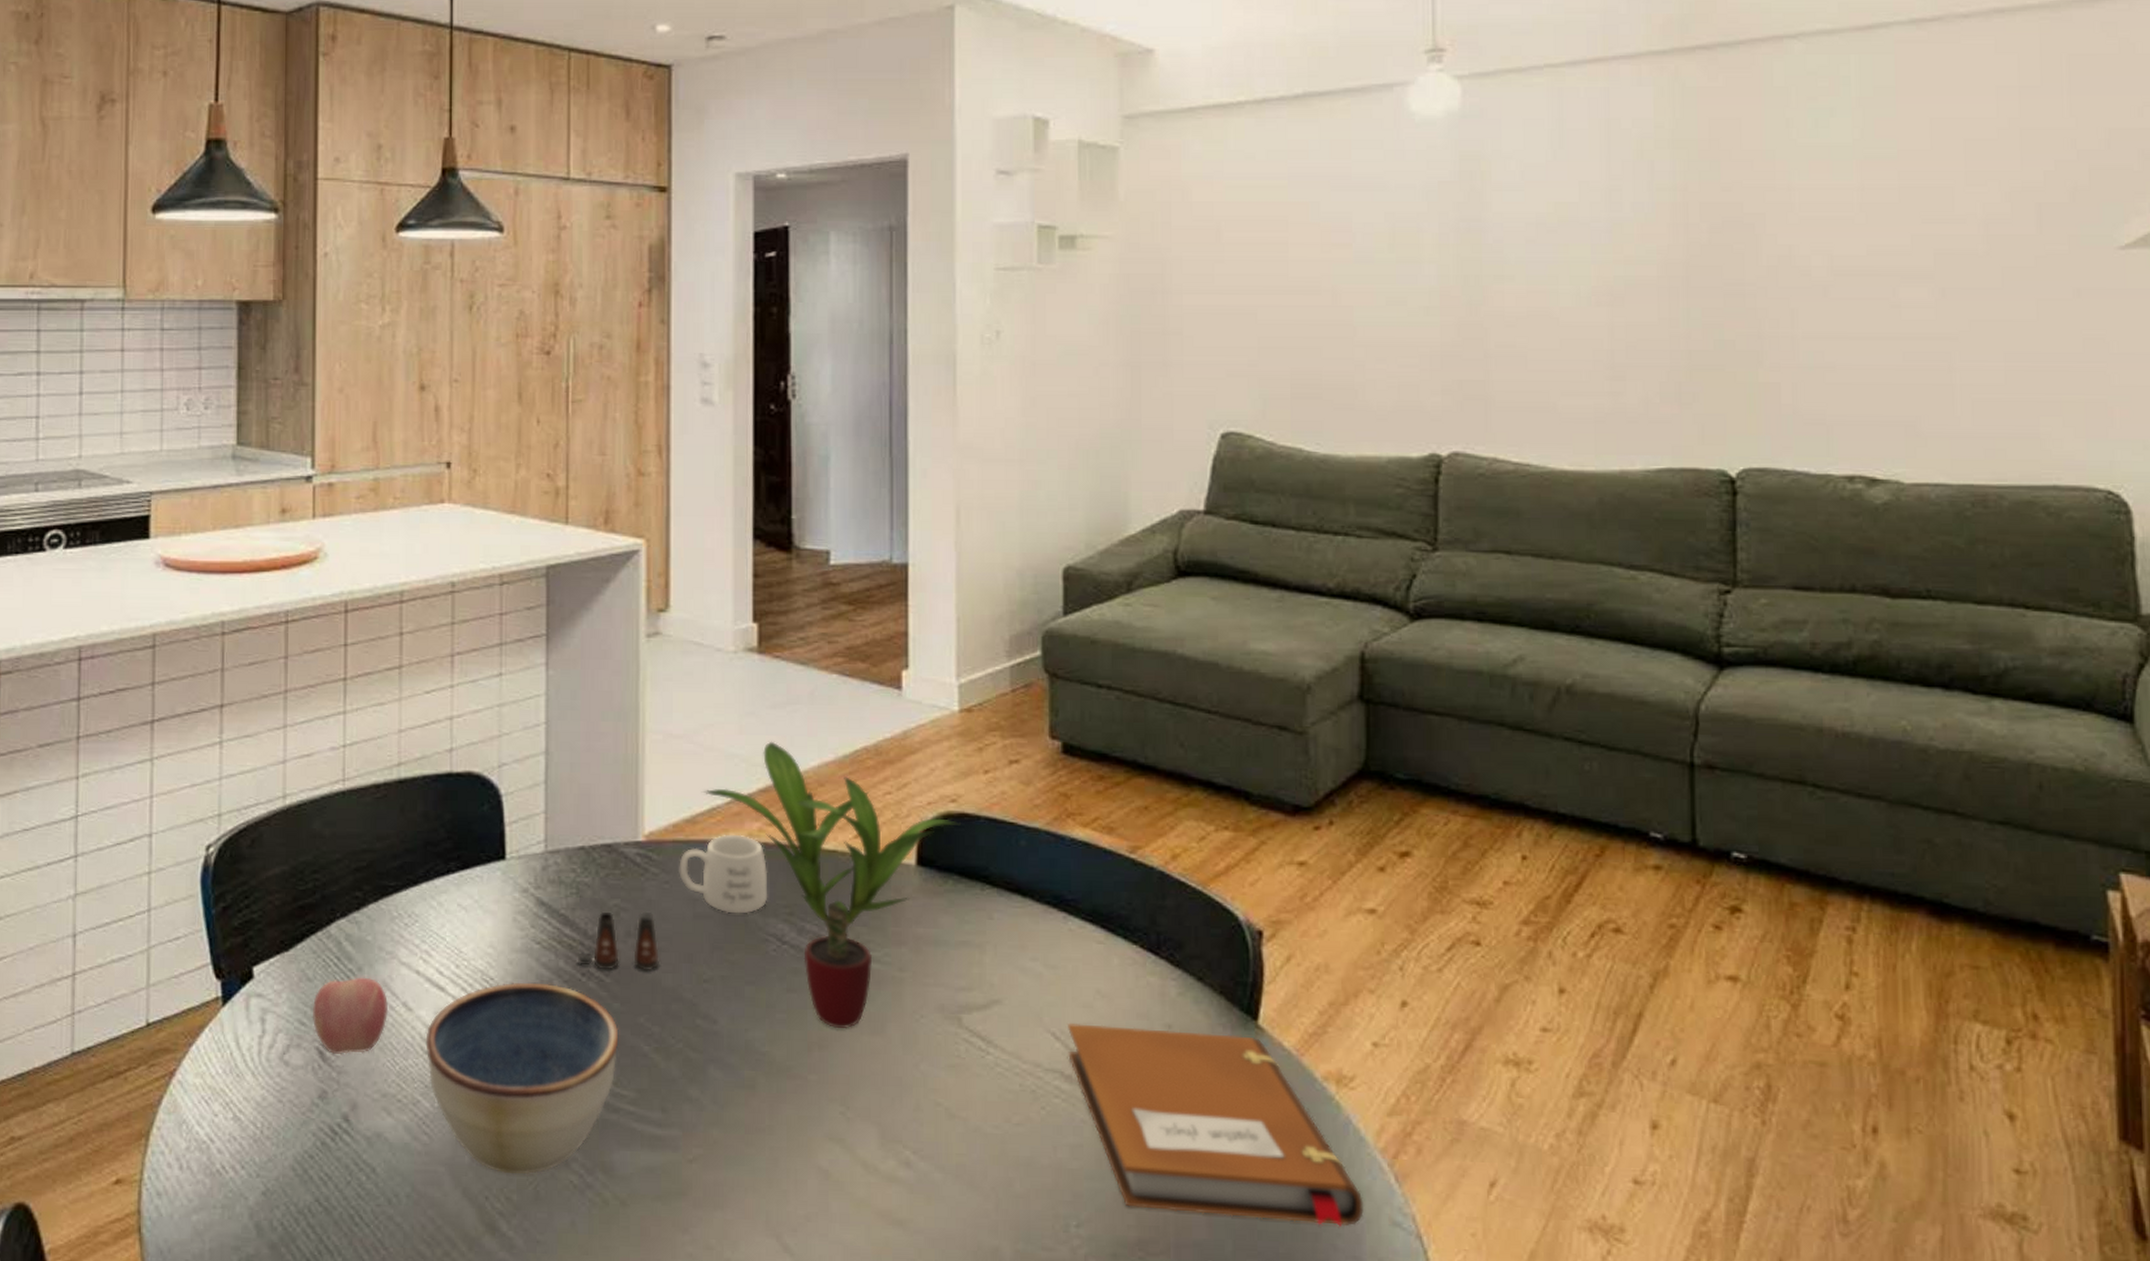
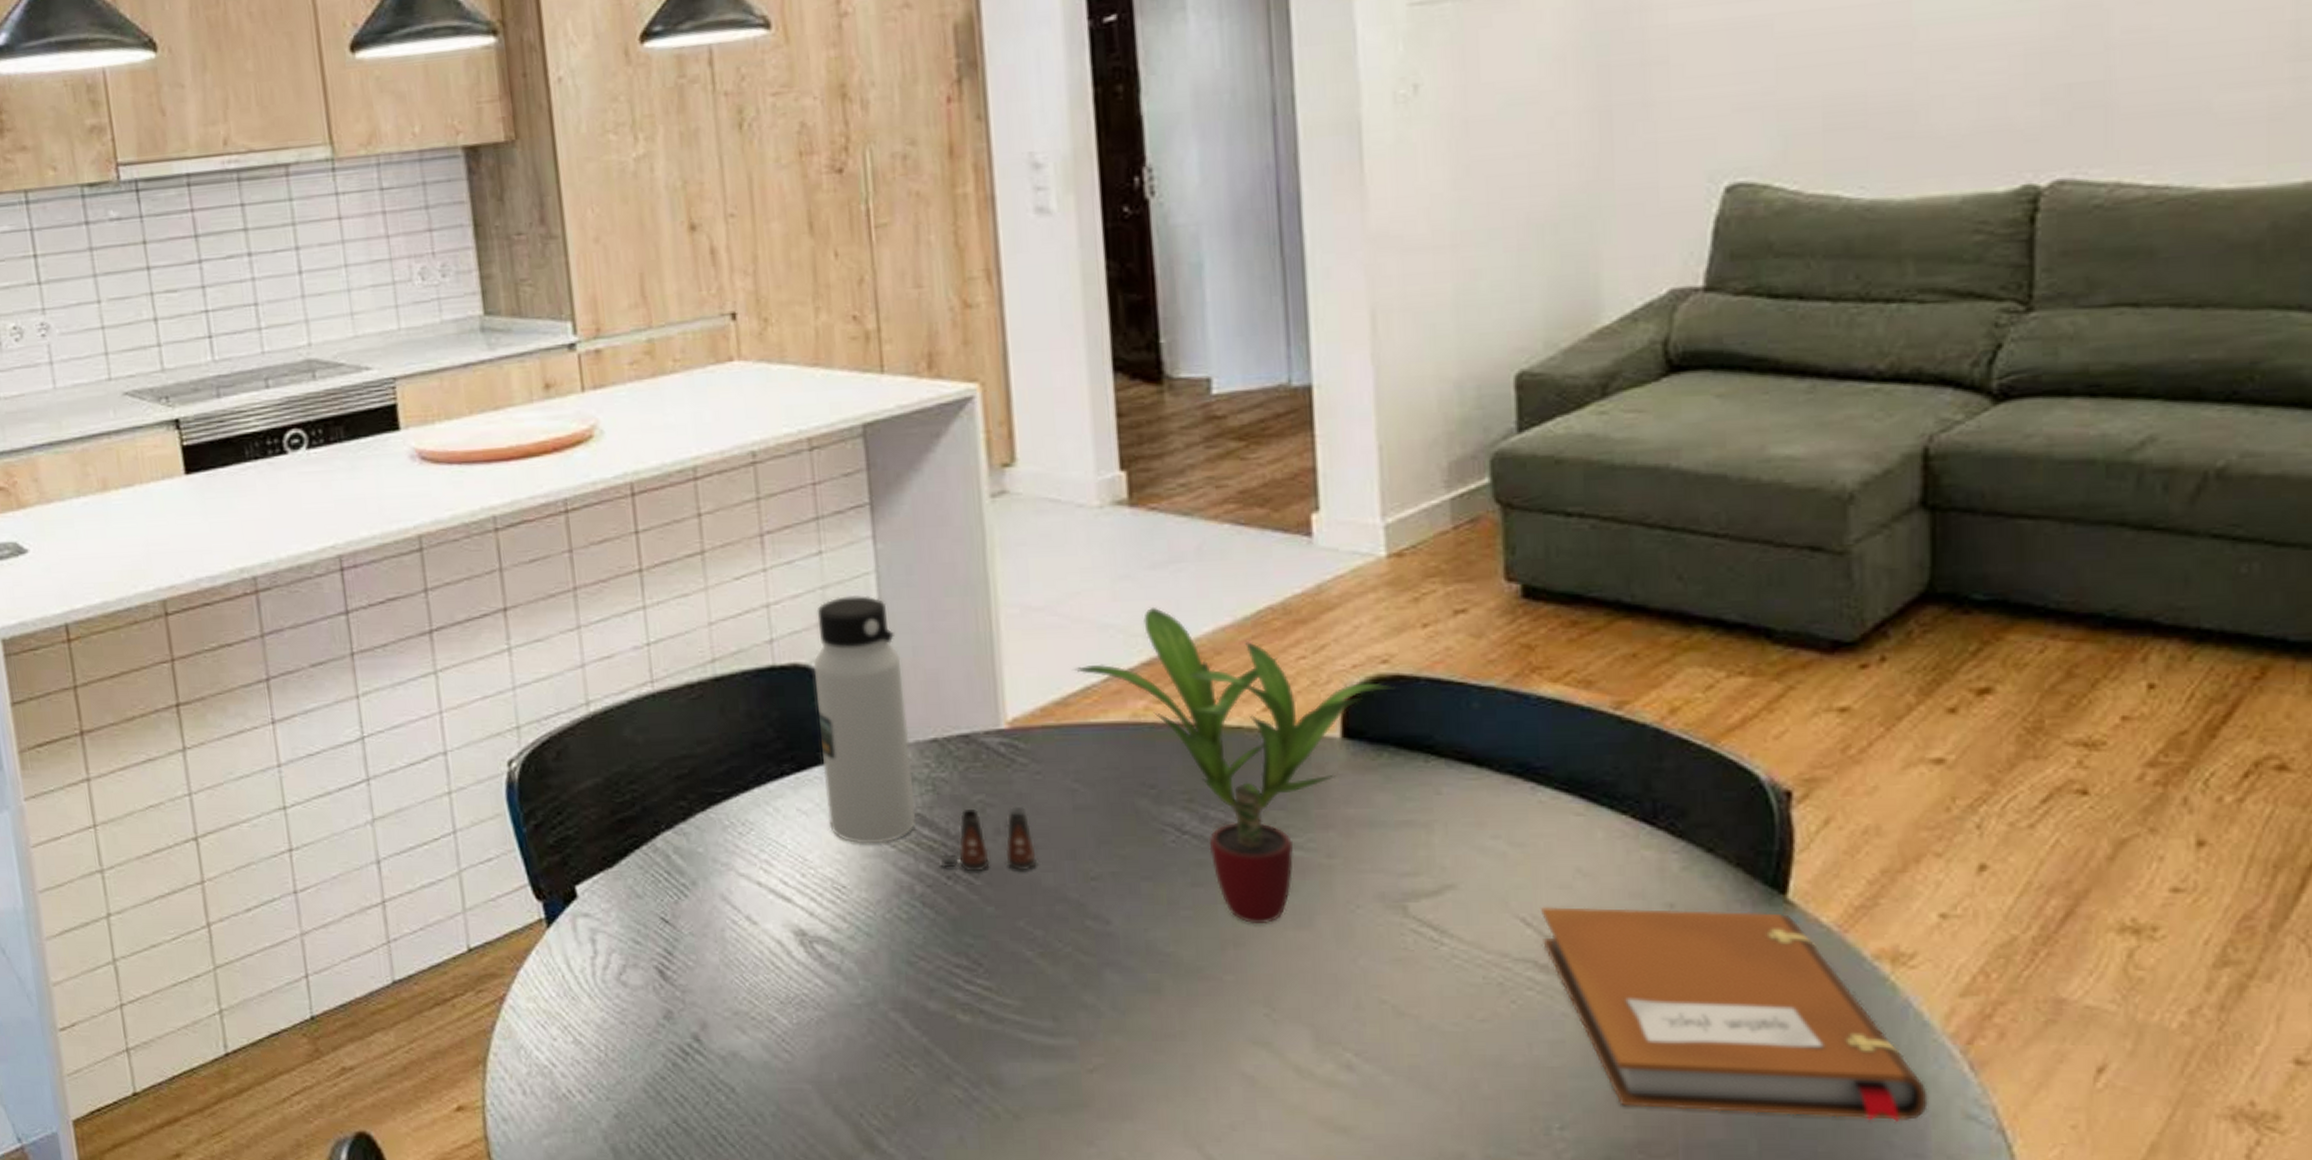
apple: present [312,977,389,1055] -> none [645,891,731,974]
bowl: present [425,982,619,1175] -> none [775,888,997,1090]
water bottle: none [484,714,561,940] -> present [813,595,916,844]
mug: present [679,834,768,914] -> none [1051,714,1162,804]

